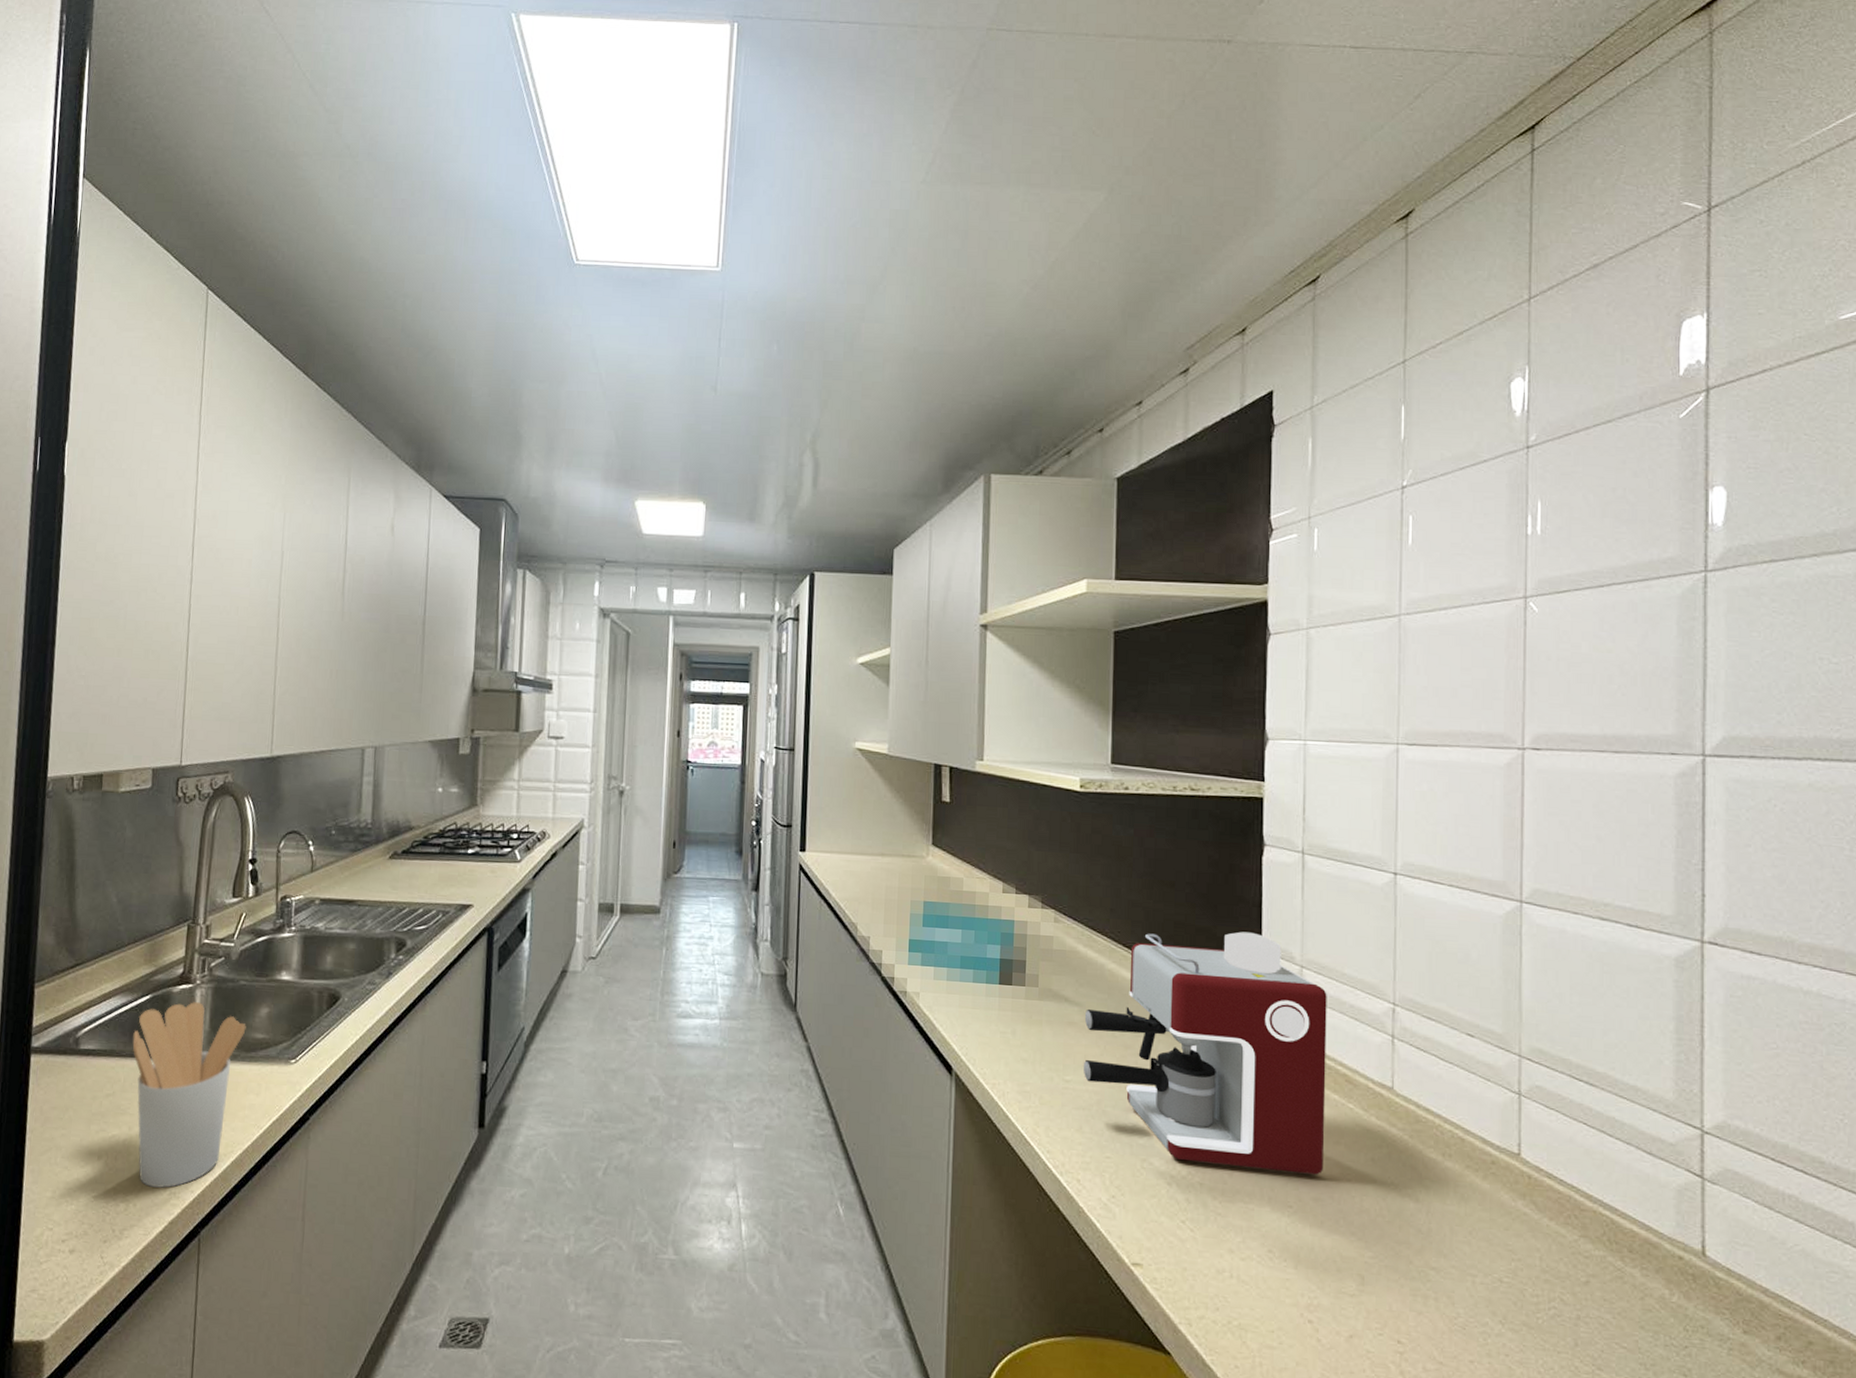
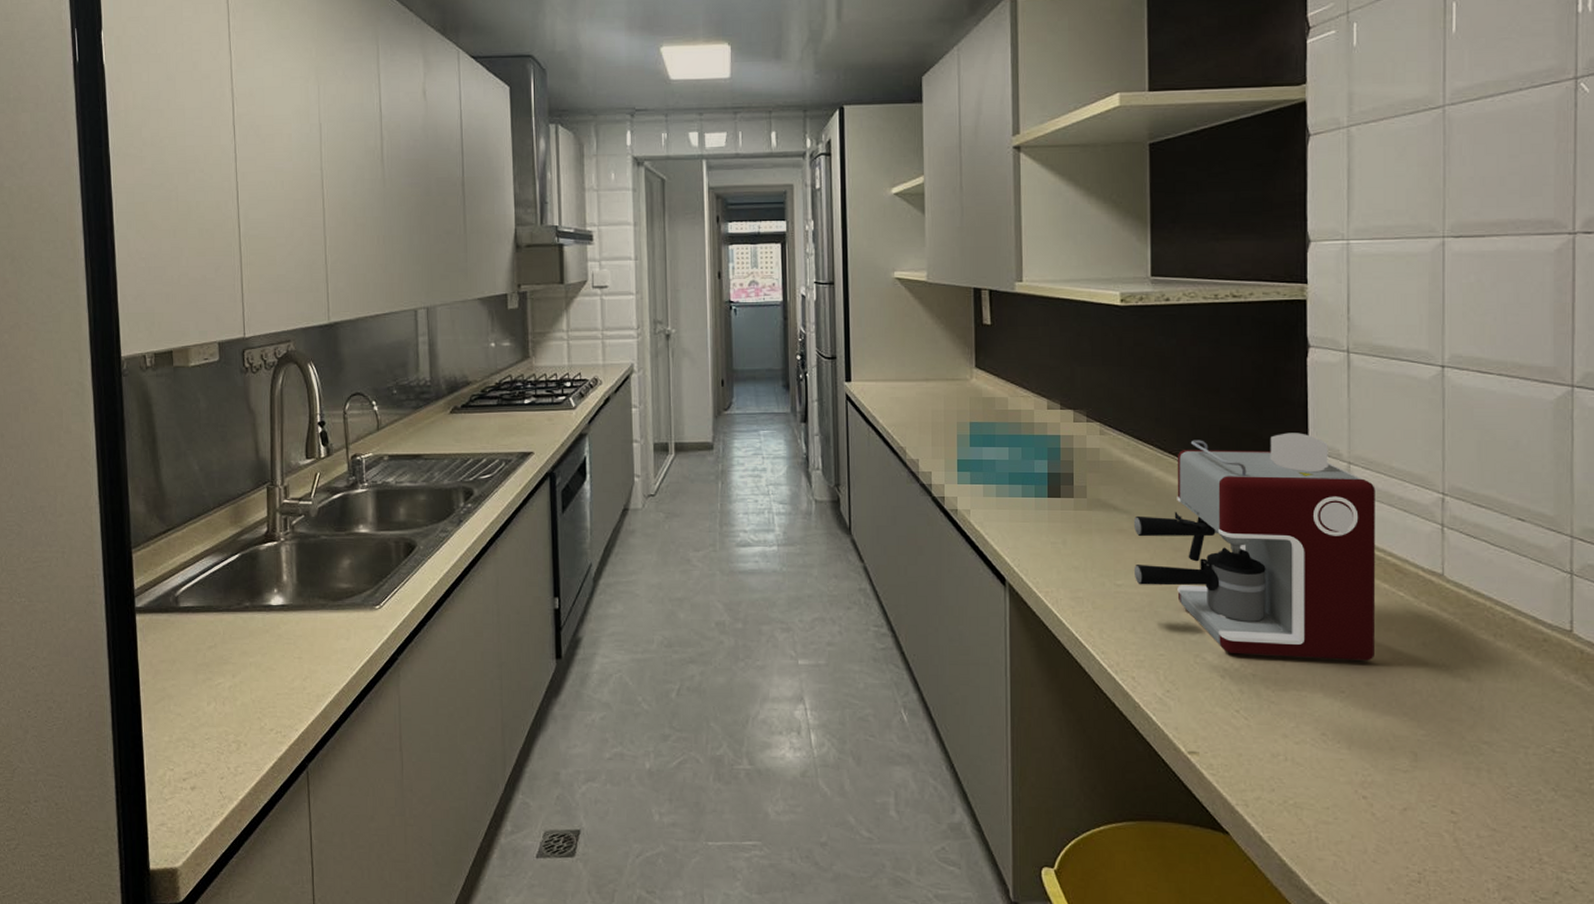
utensil holder: present [132,1002,246,1188] -> none [227,558,331,729]

